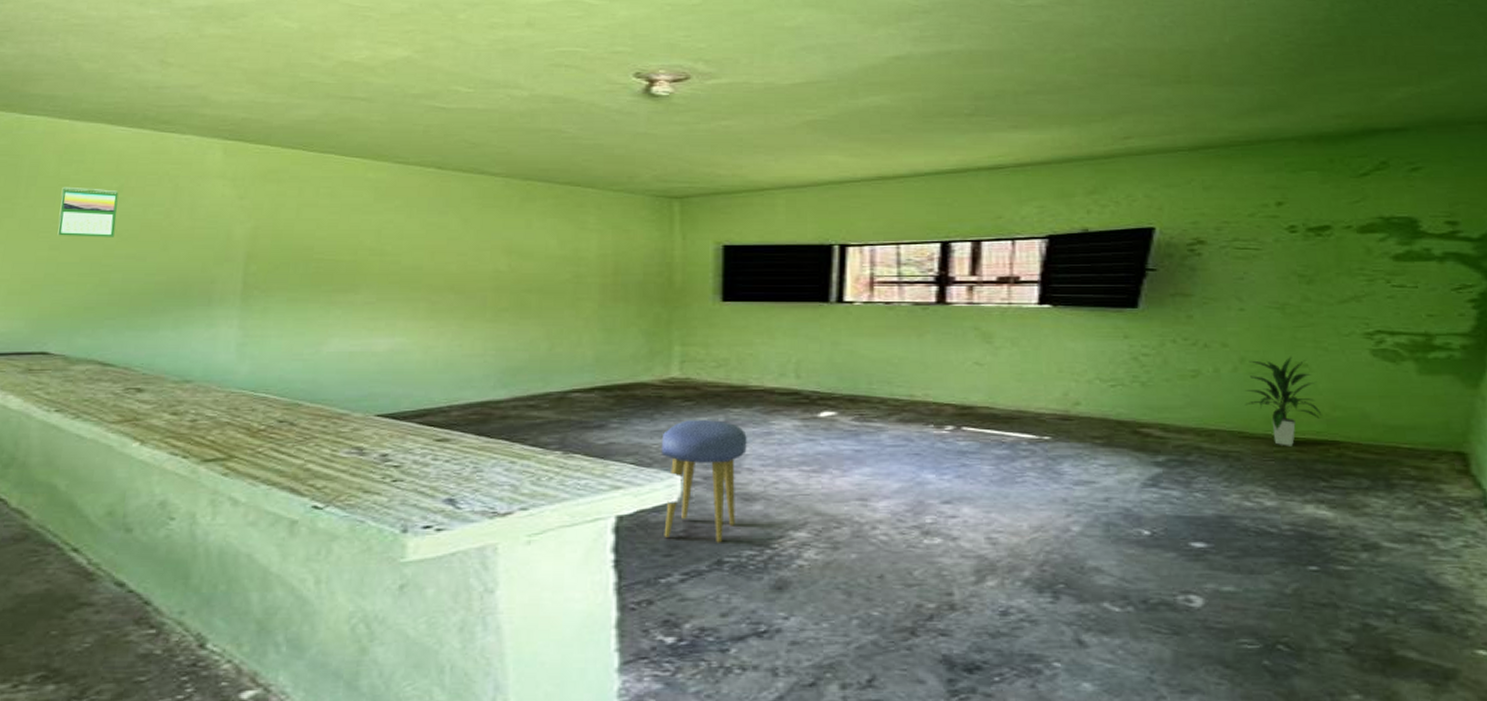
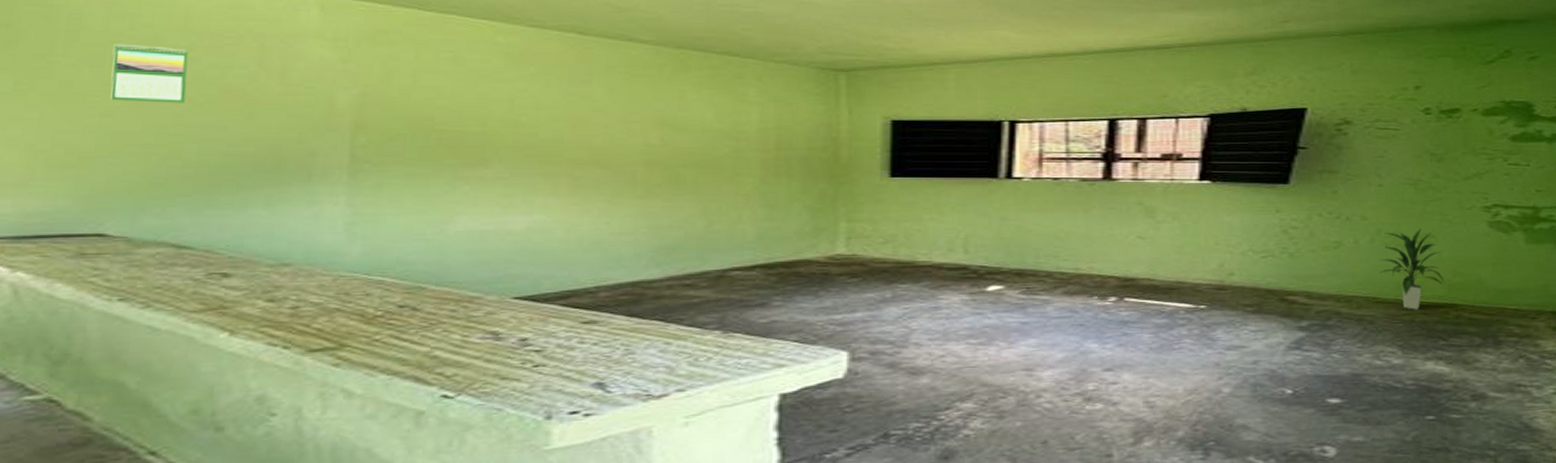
stool: present [661,420,747,543] -> none [826,296,914,417]

